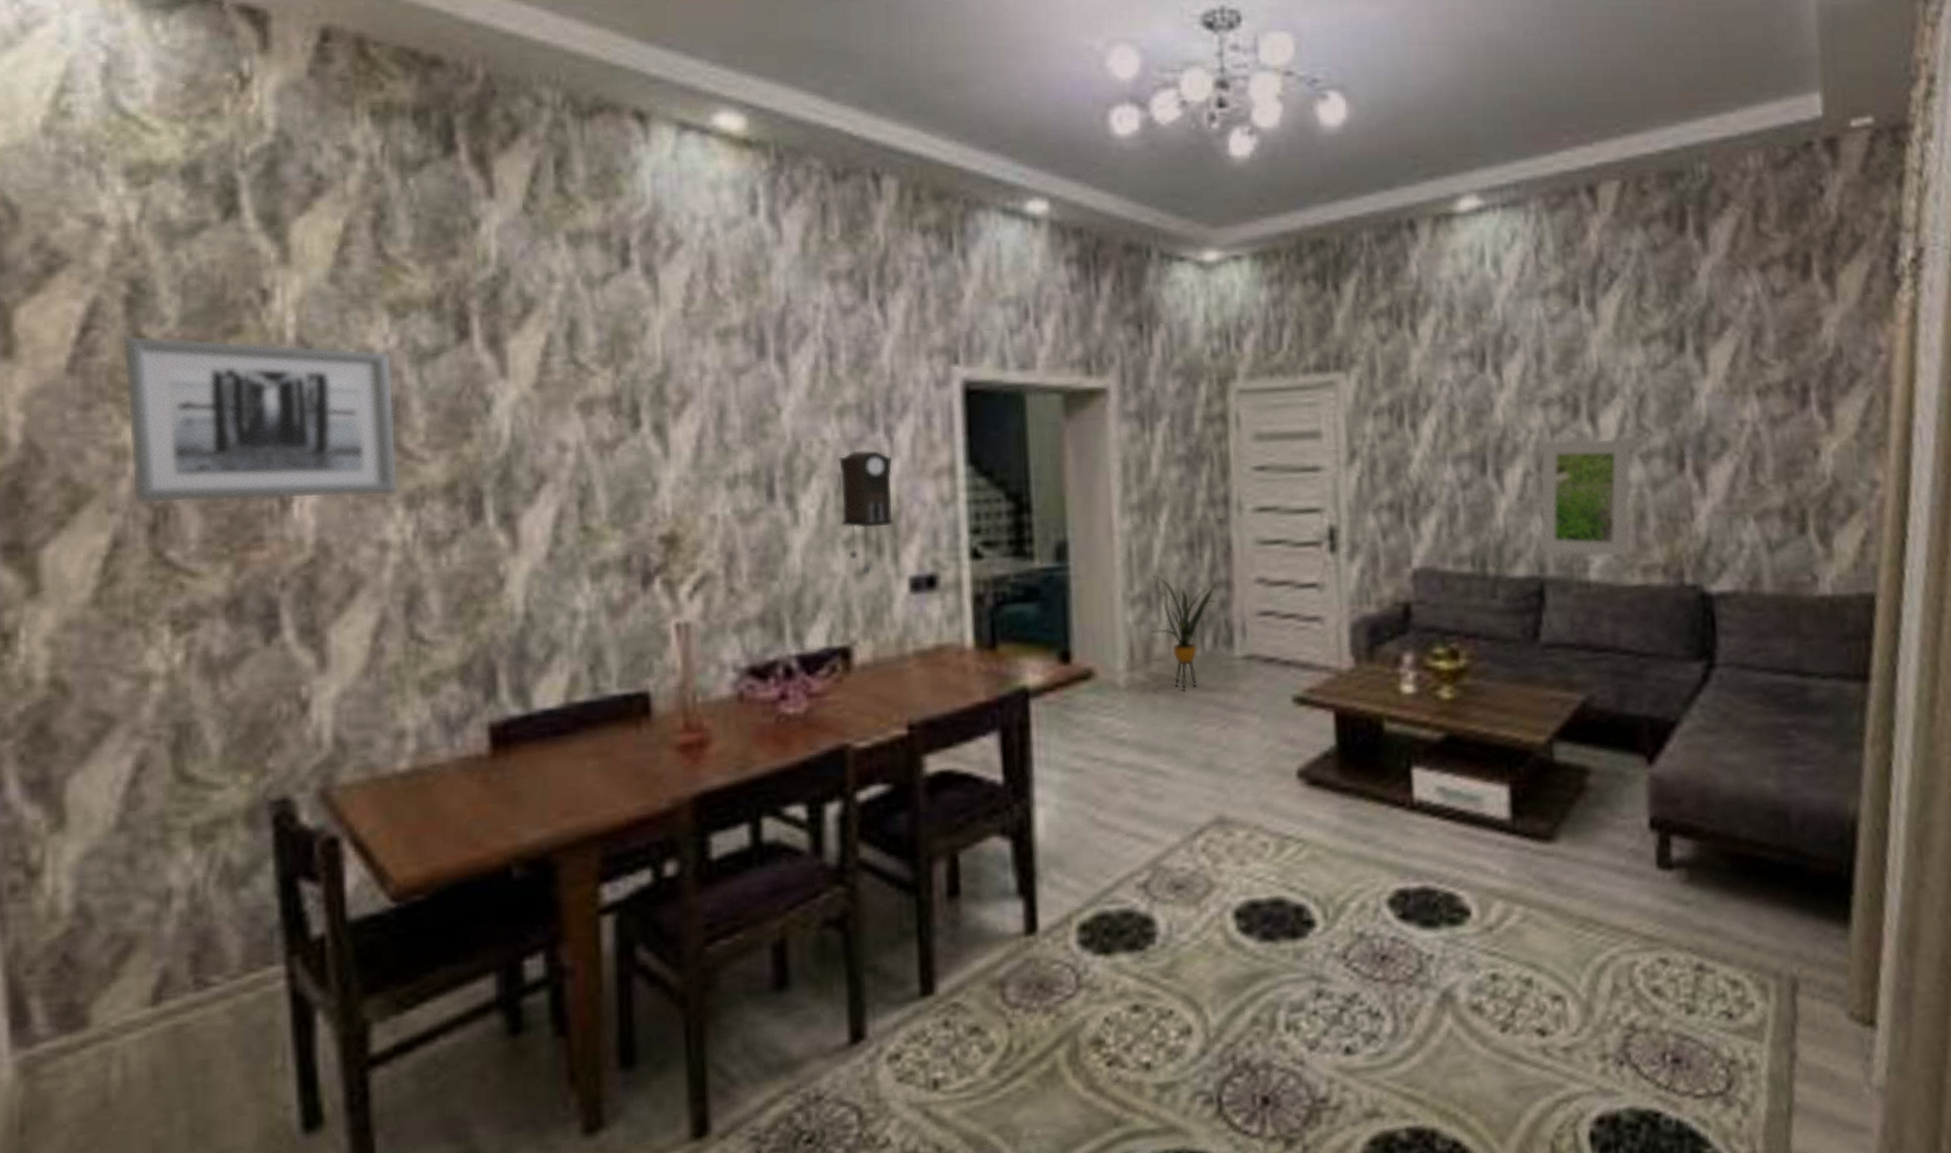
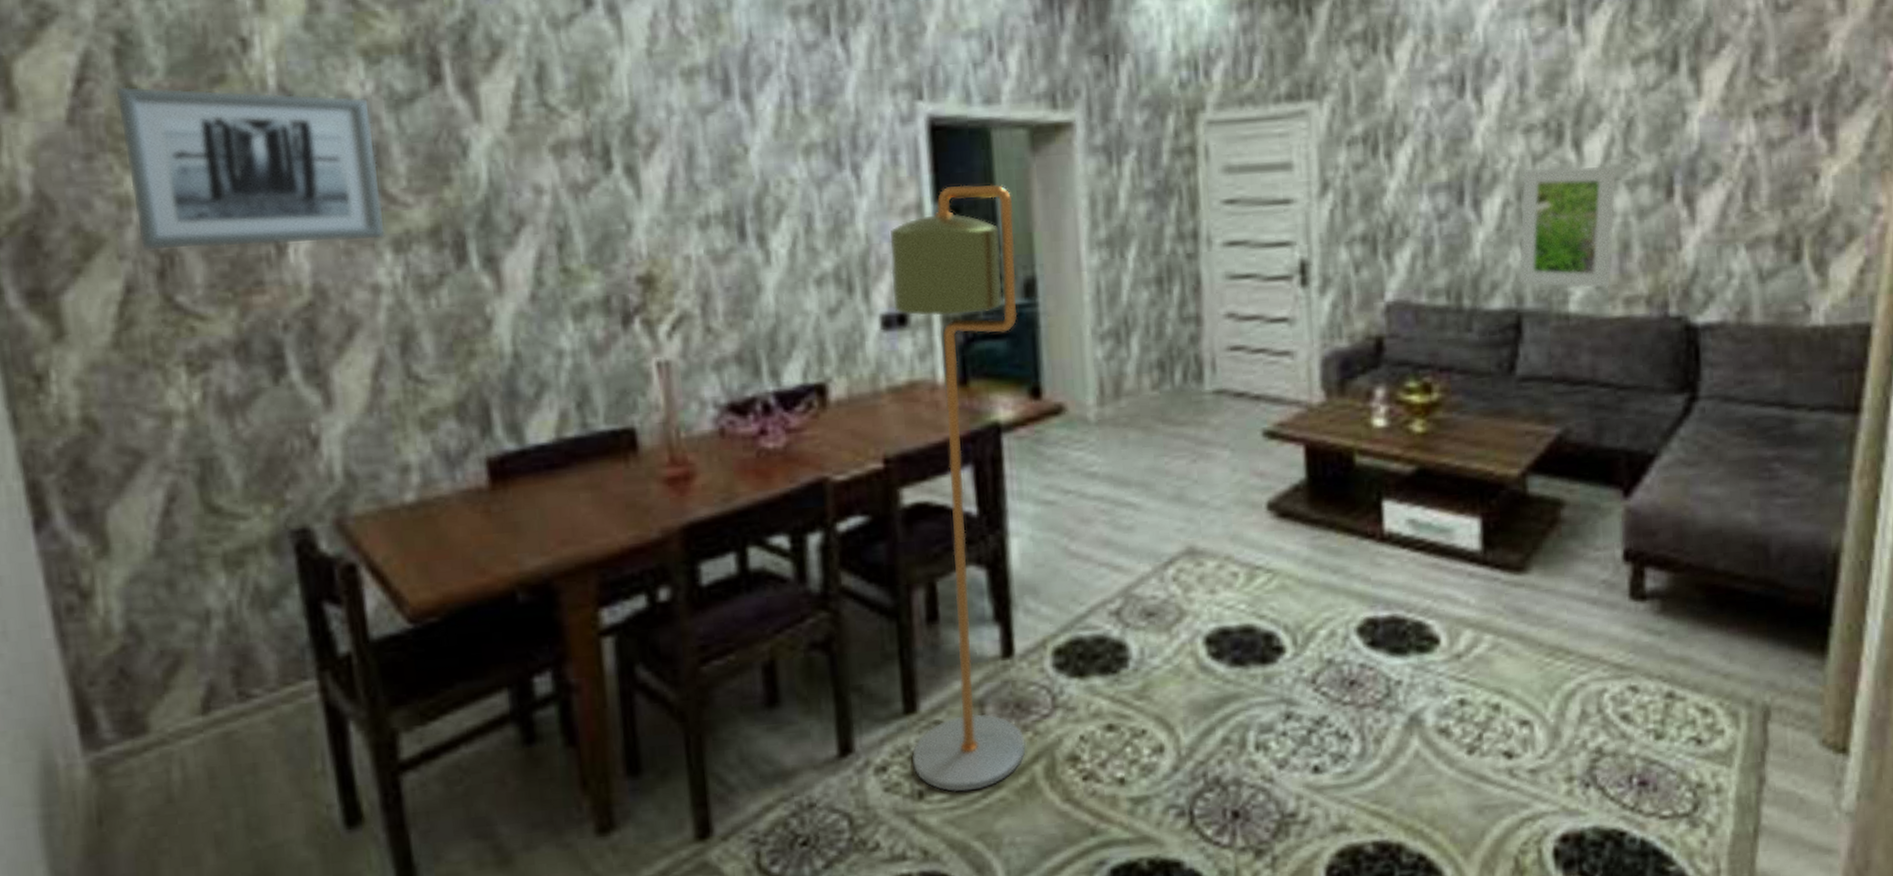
pendulum clock: present [839,450,895,575] -> none [807,188,864,313]
floor lamp: none [921,448,1049,1082] -> present [890,184,1026,793]
house plant: present [1151,575,1219,691] -> none [1121,311,1189,426]

